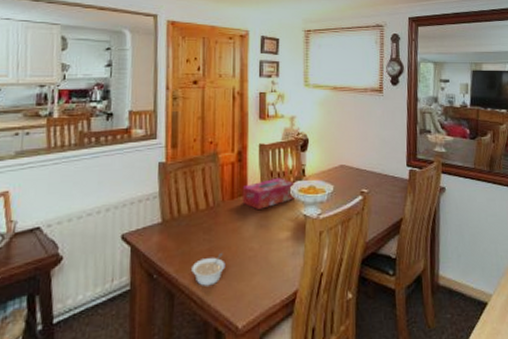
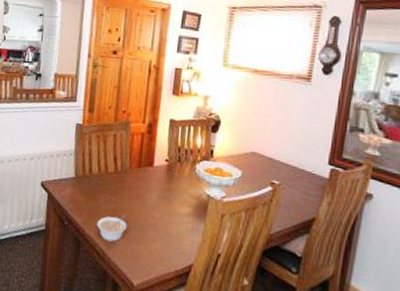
tissue box: present [242,177,294,209] -> none [148,154,201,182]

